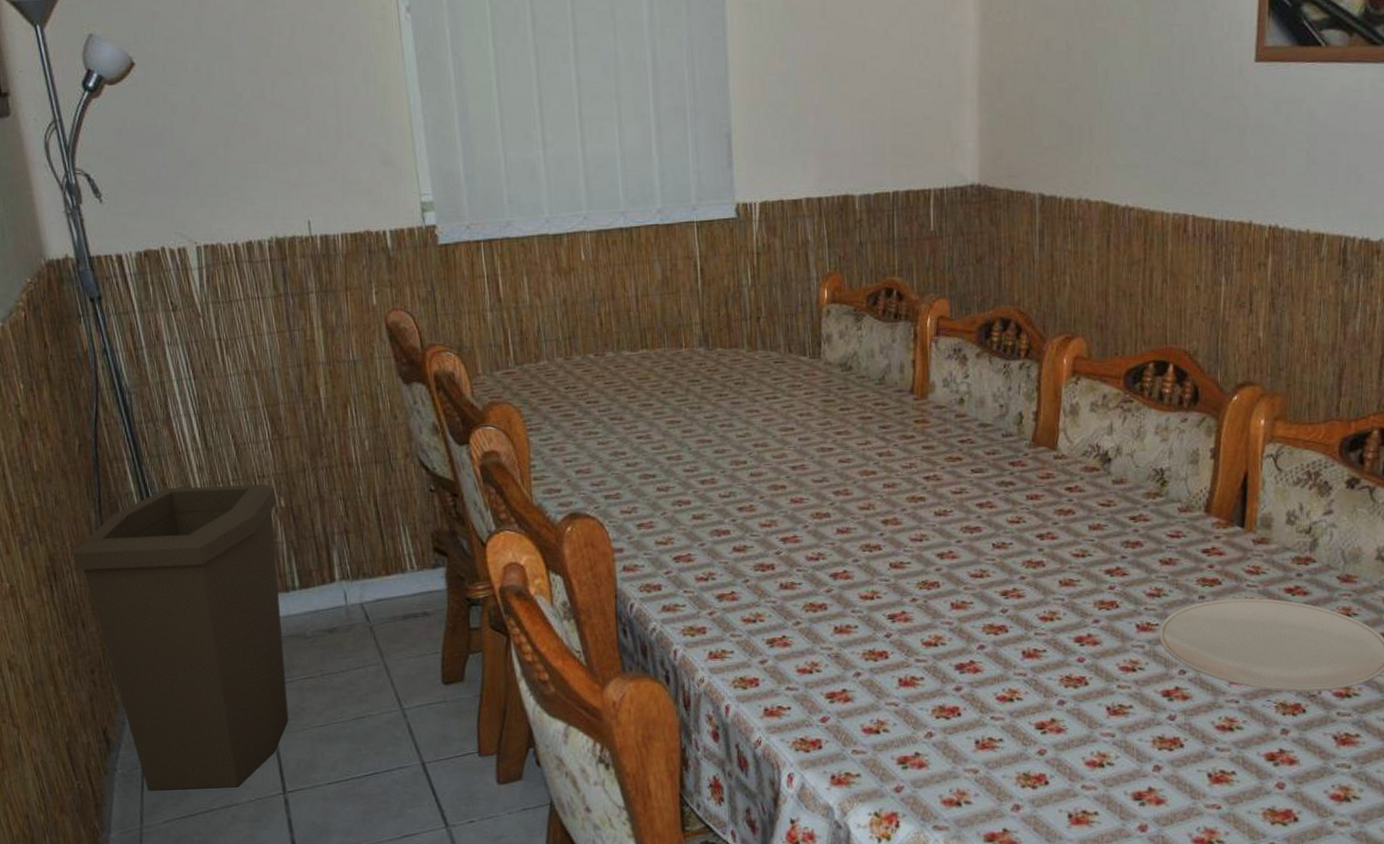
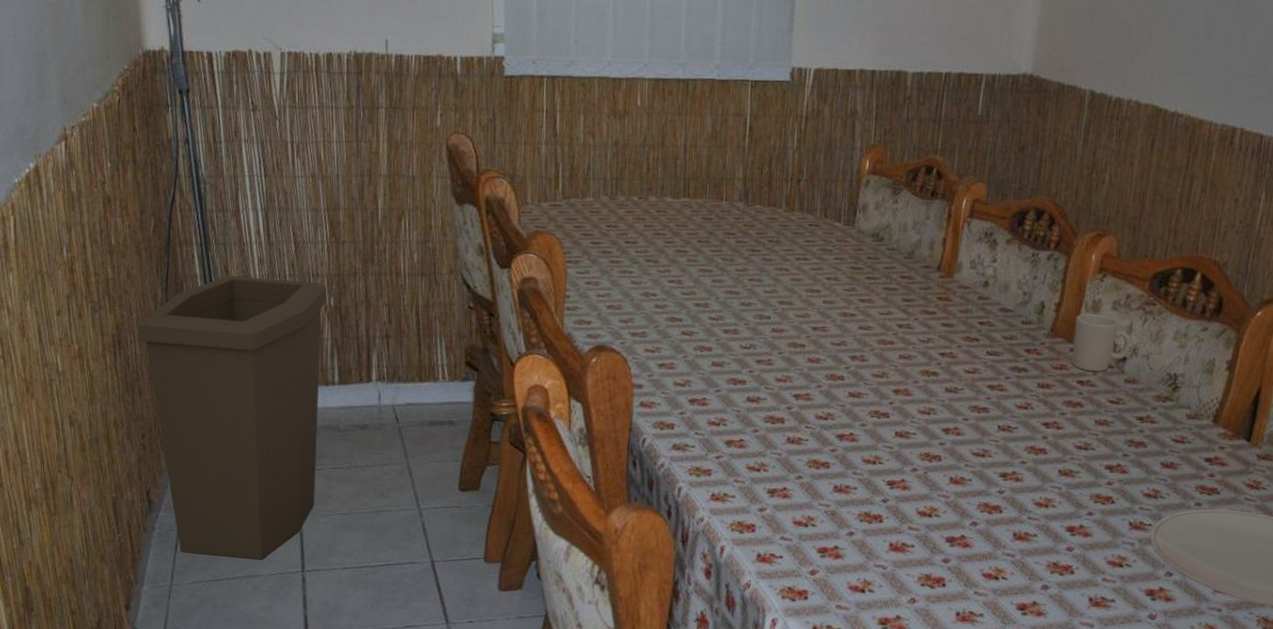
mug: none [1056,418,1114,477] -> present [1071,313,1131,372]

